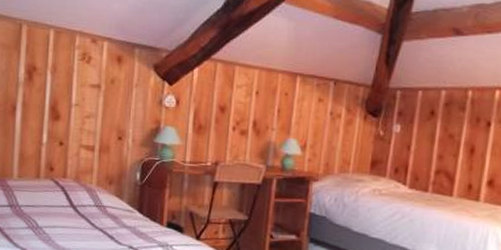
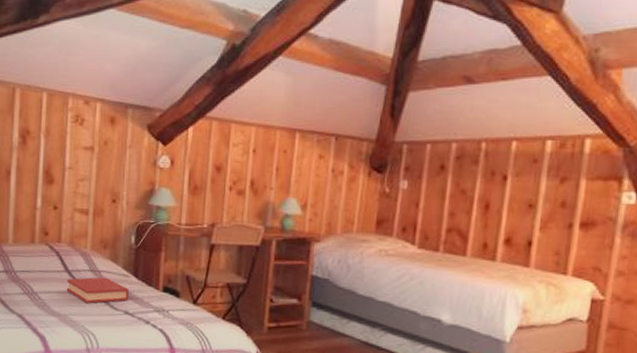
hardback book: none [71,212,135,239] -> present [66,277,130,304]

